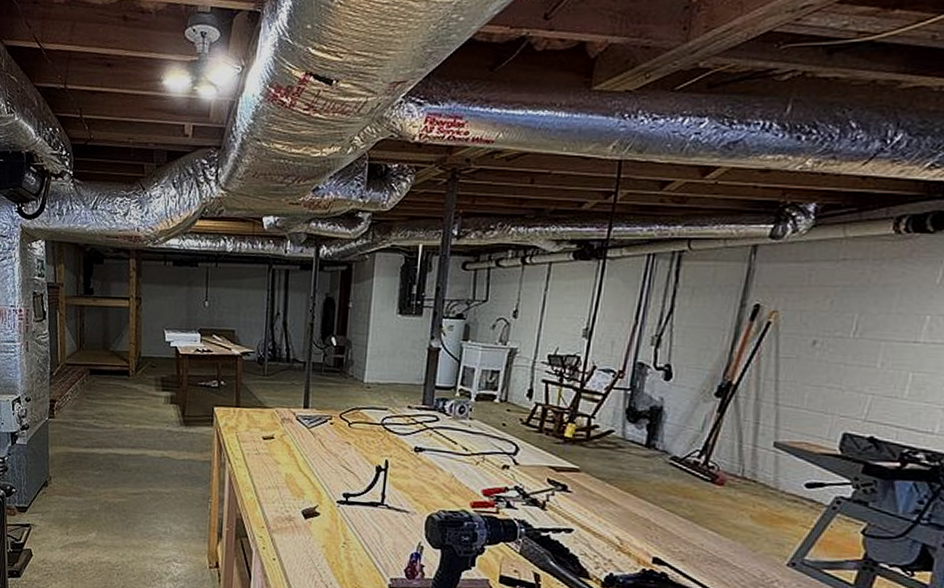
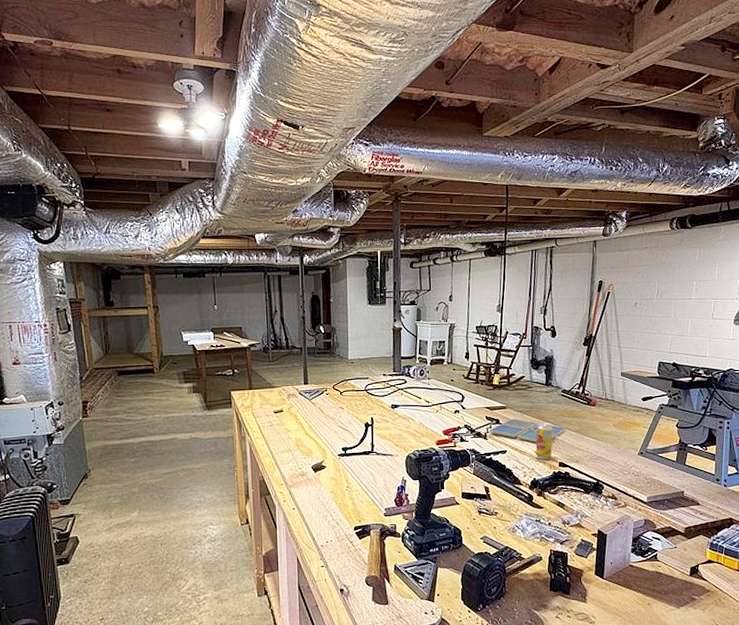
drink coaster: none [549,486,671,524] -> present [488,418,566,443]
beverage can: none [618,498,651,552] -> present [535,422,554,460]

